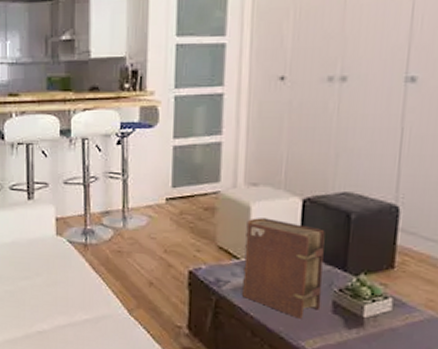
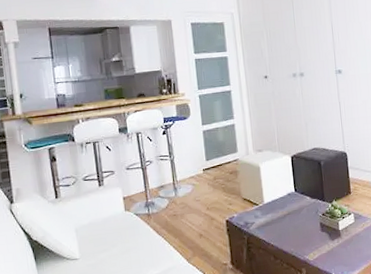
book: present [242,218,325,319] -> none [259,172,314,240]

